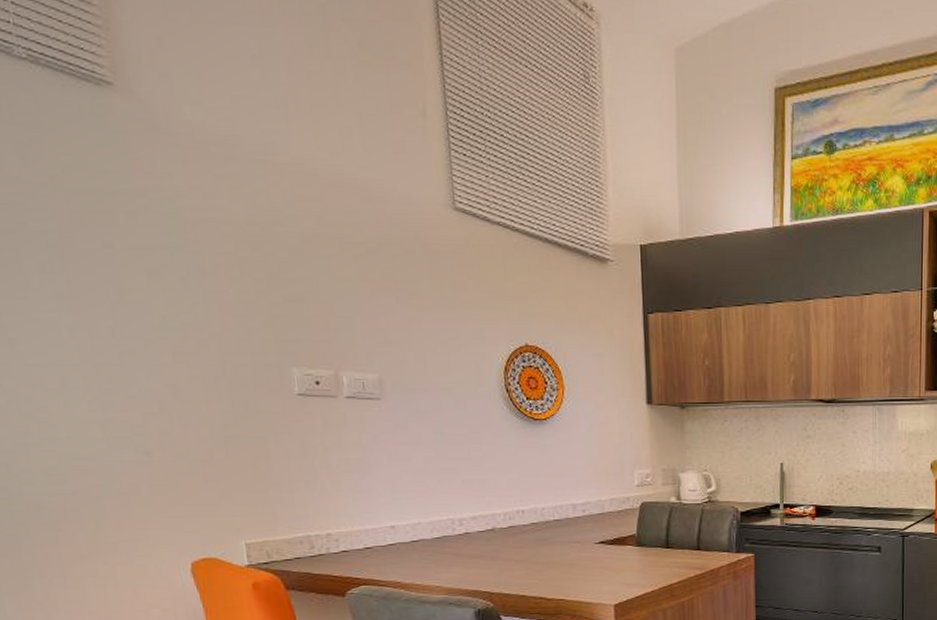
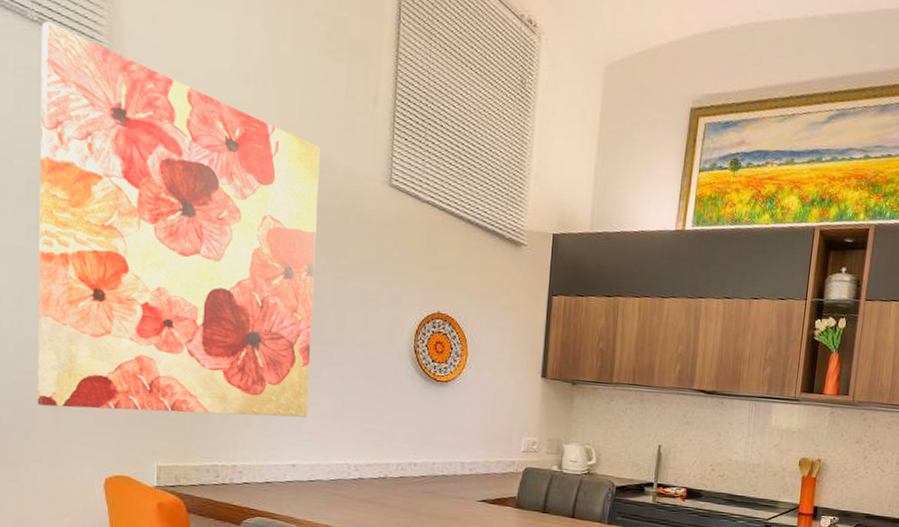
wall art: none [32,56,400,492] -> present [37,20,320,418]

